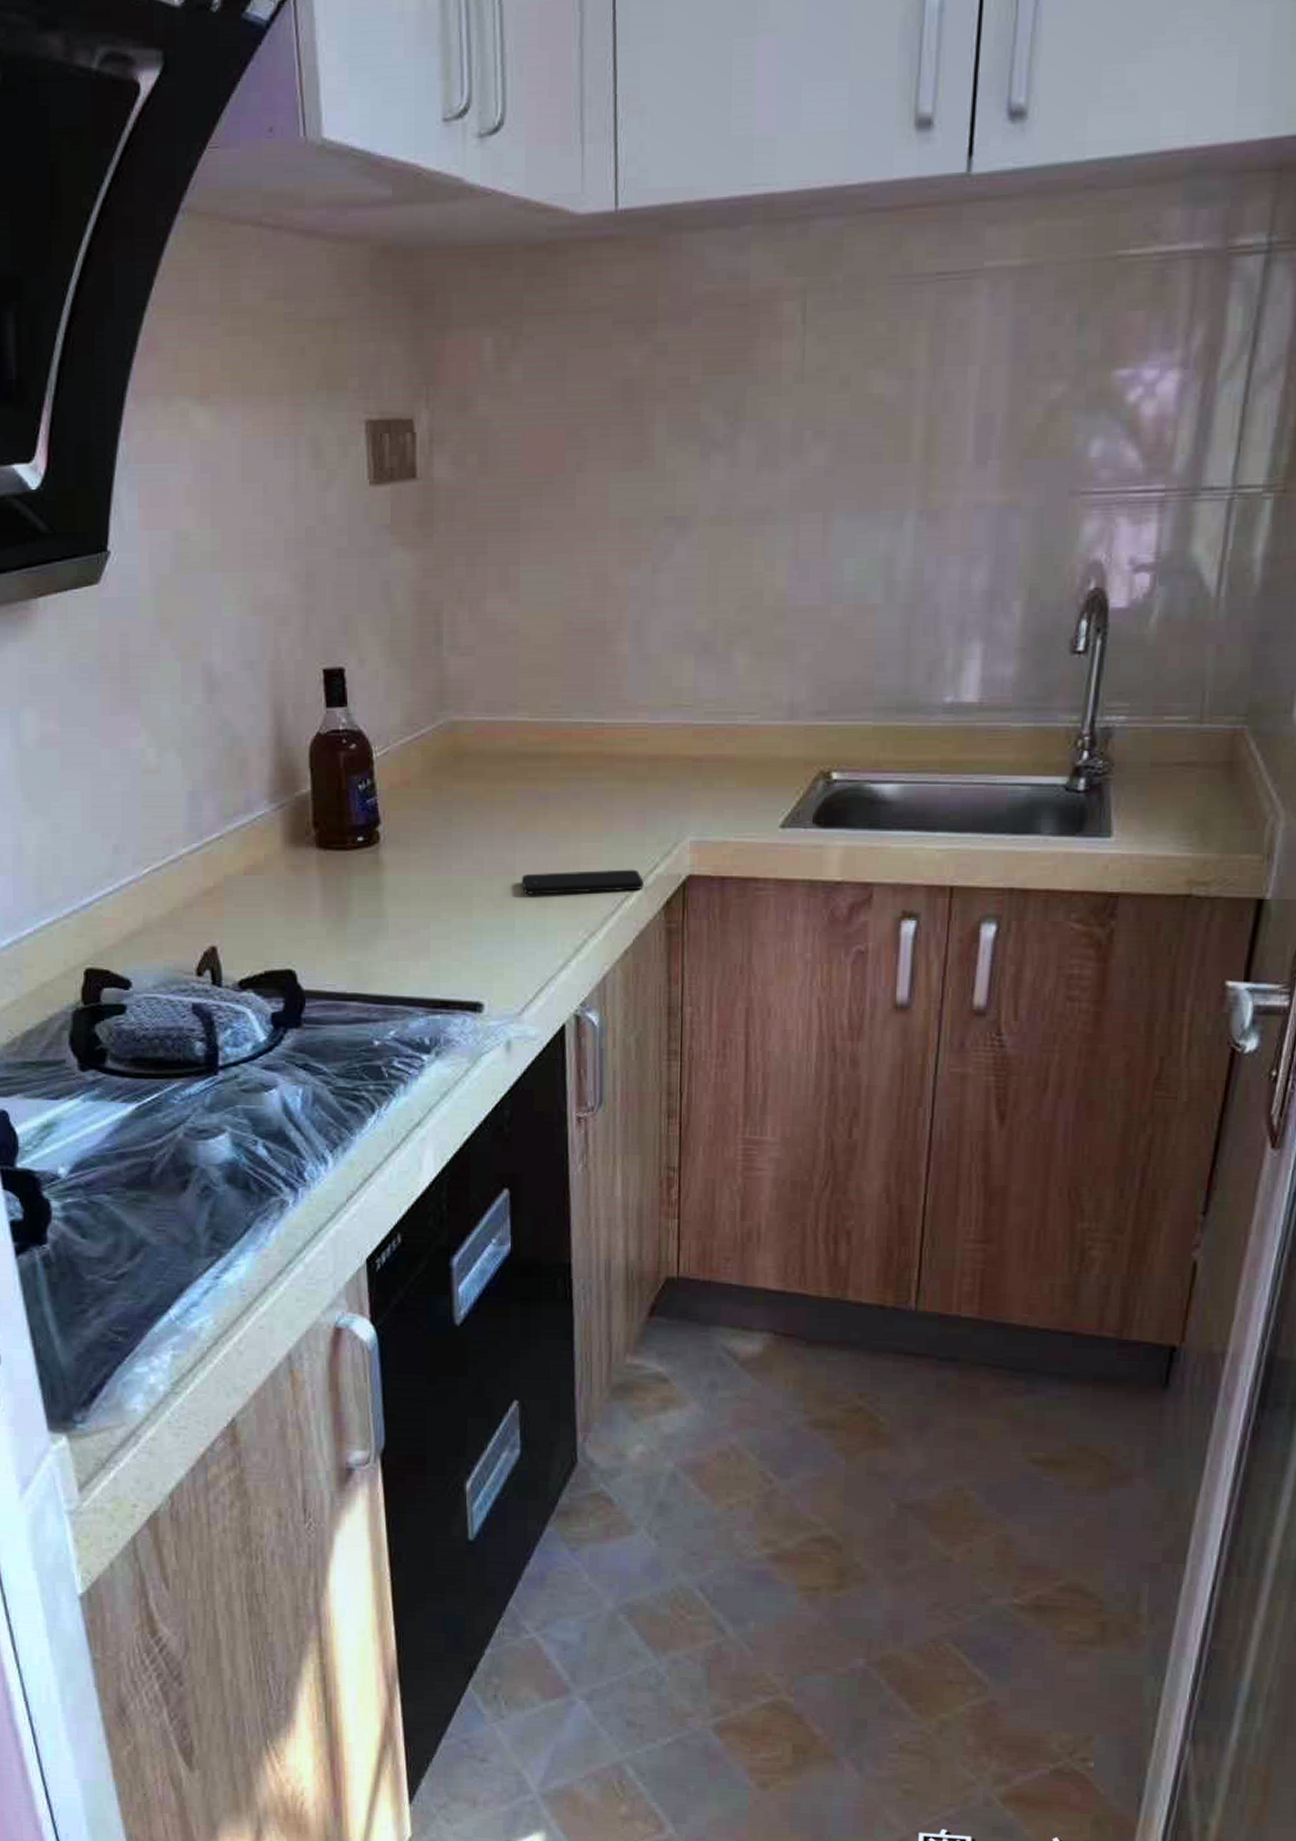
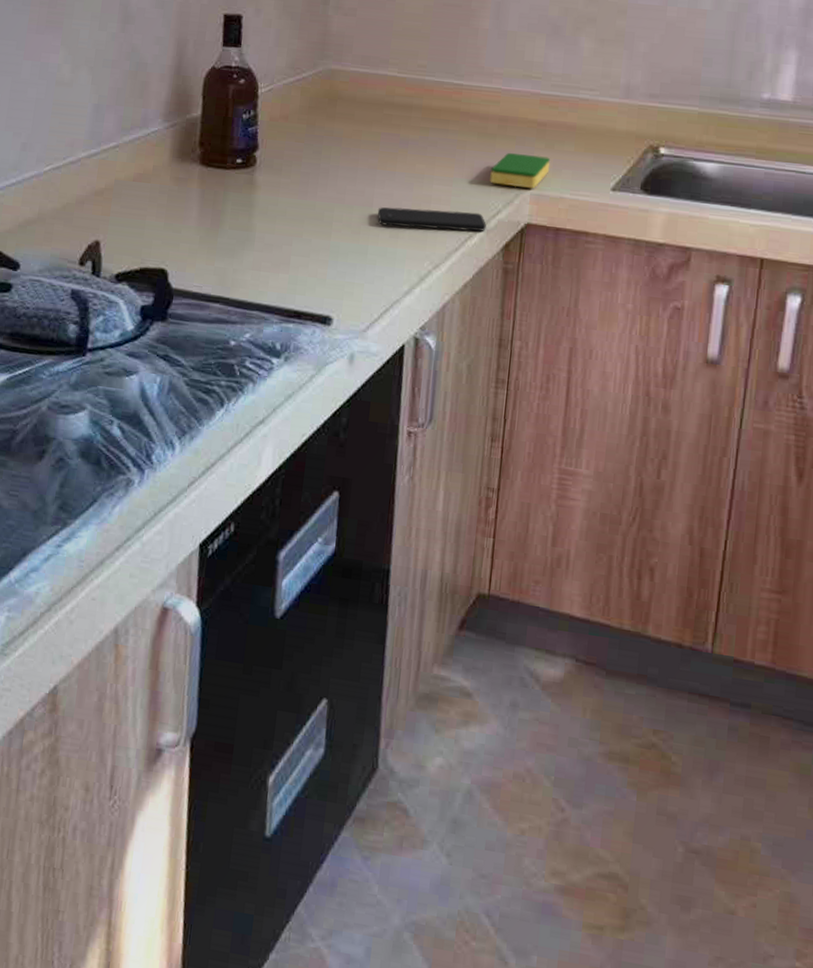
dish sponge: none [643,796,710,836] -> present [490,152,551,188]

